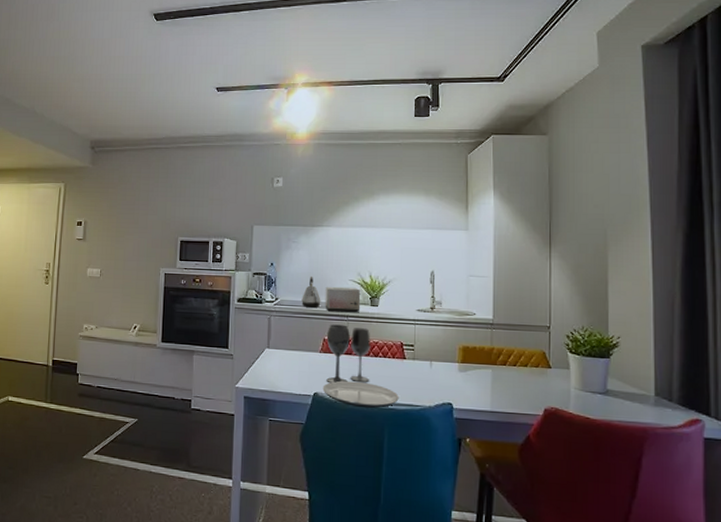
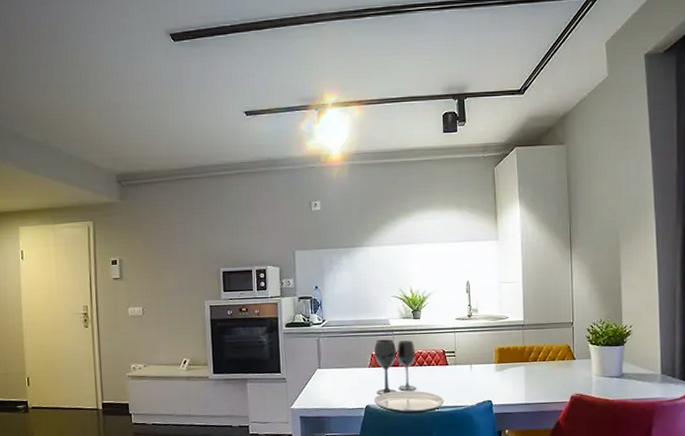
kettle: present [301,276,321,308] -> none [348,295,367,326]
toaster: present [325,286,361,312] -> none [369,302,404,328]

